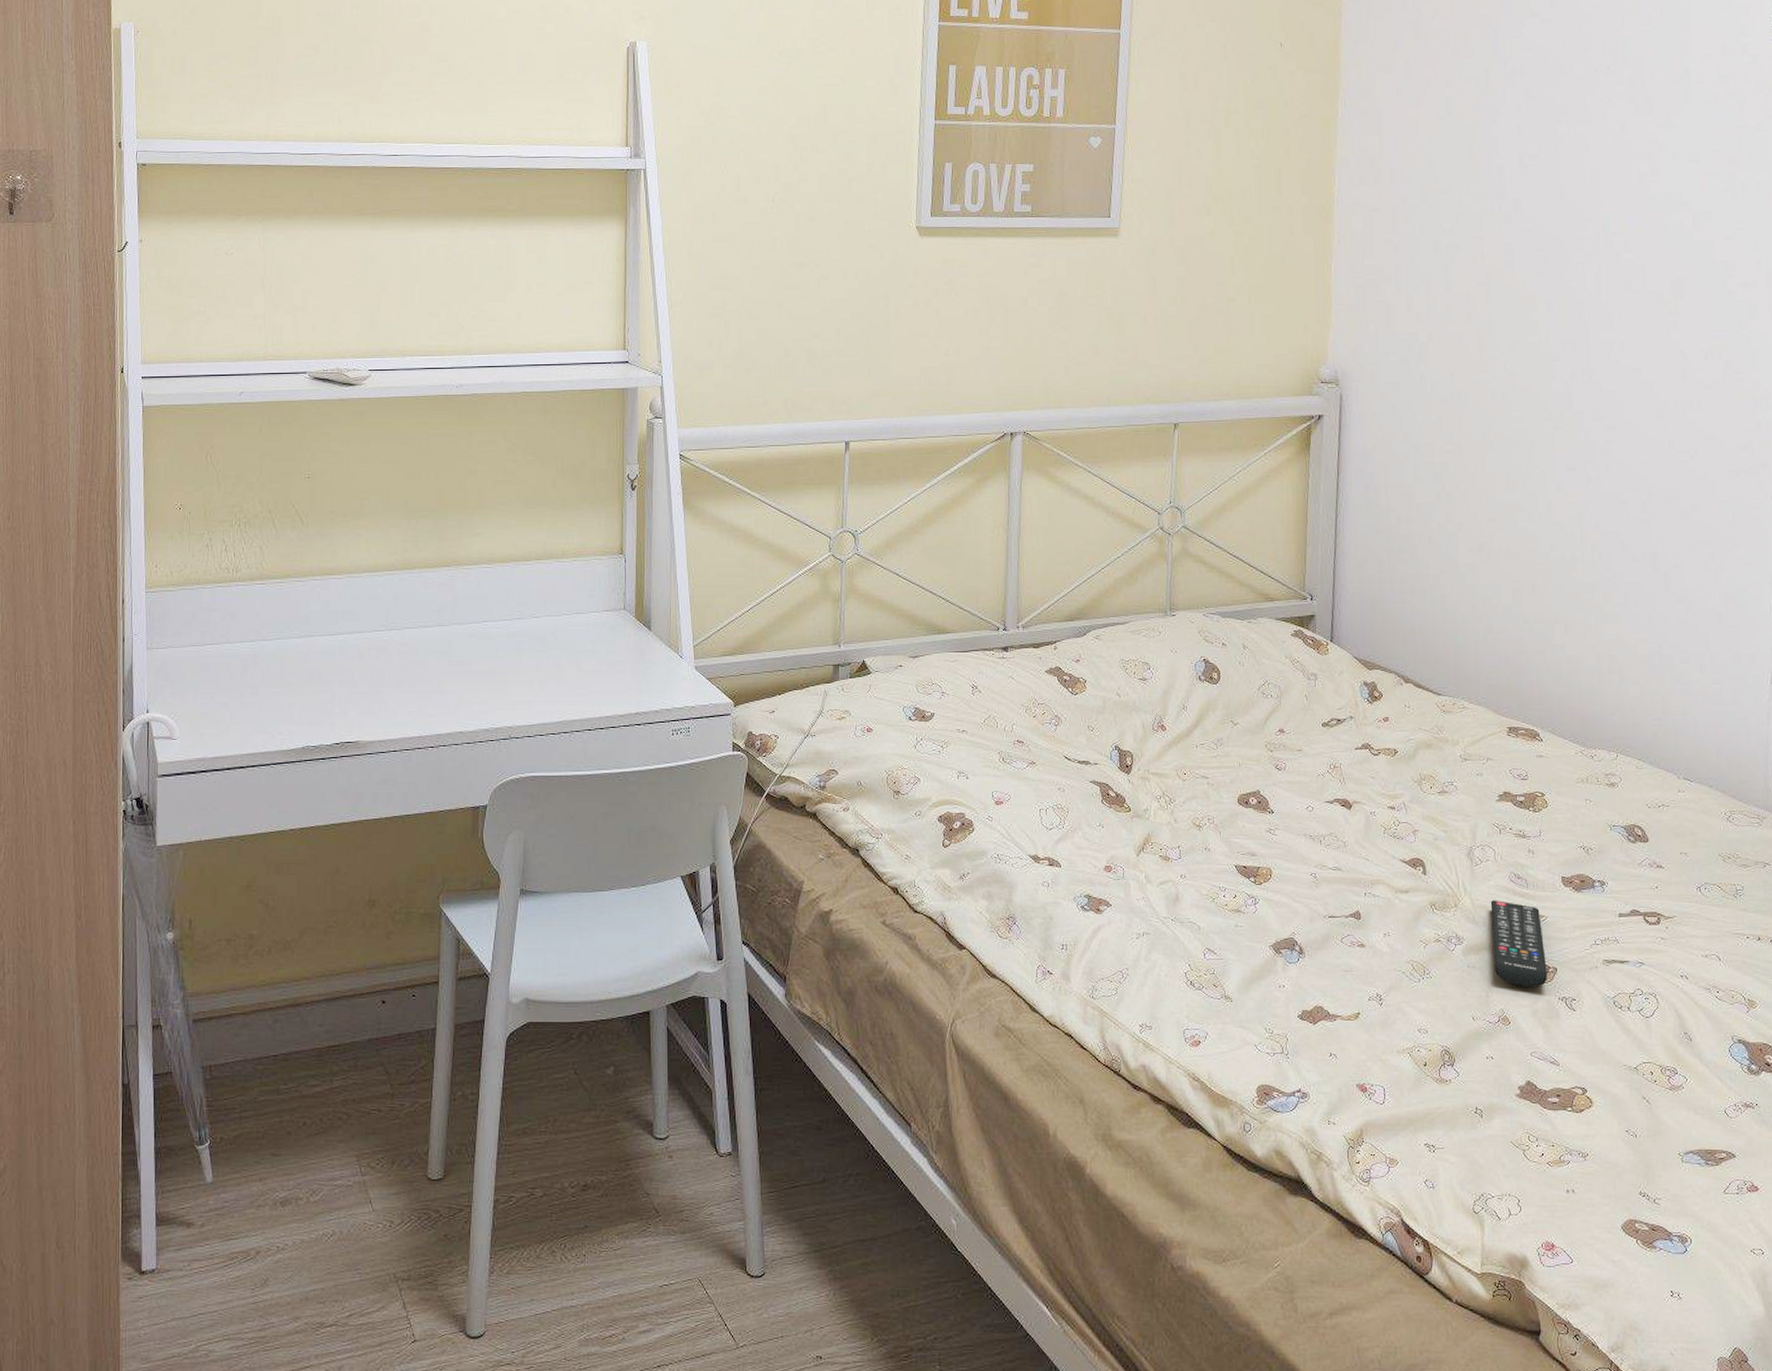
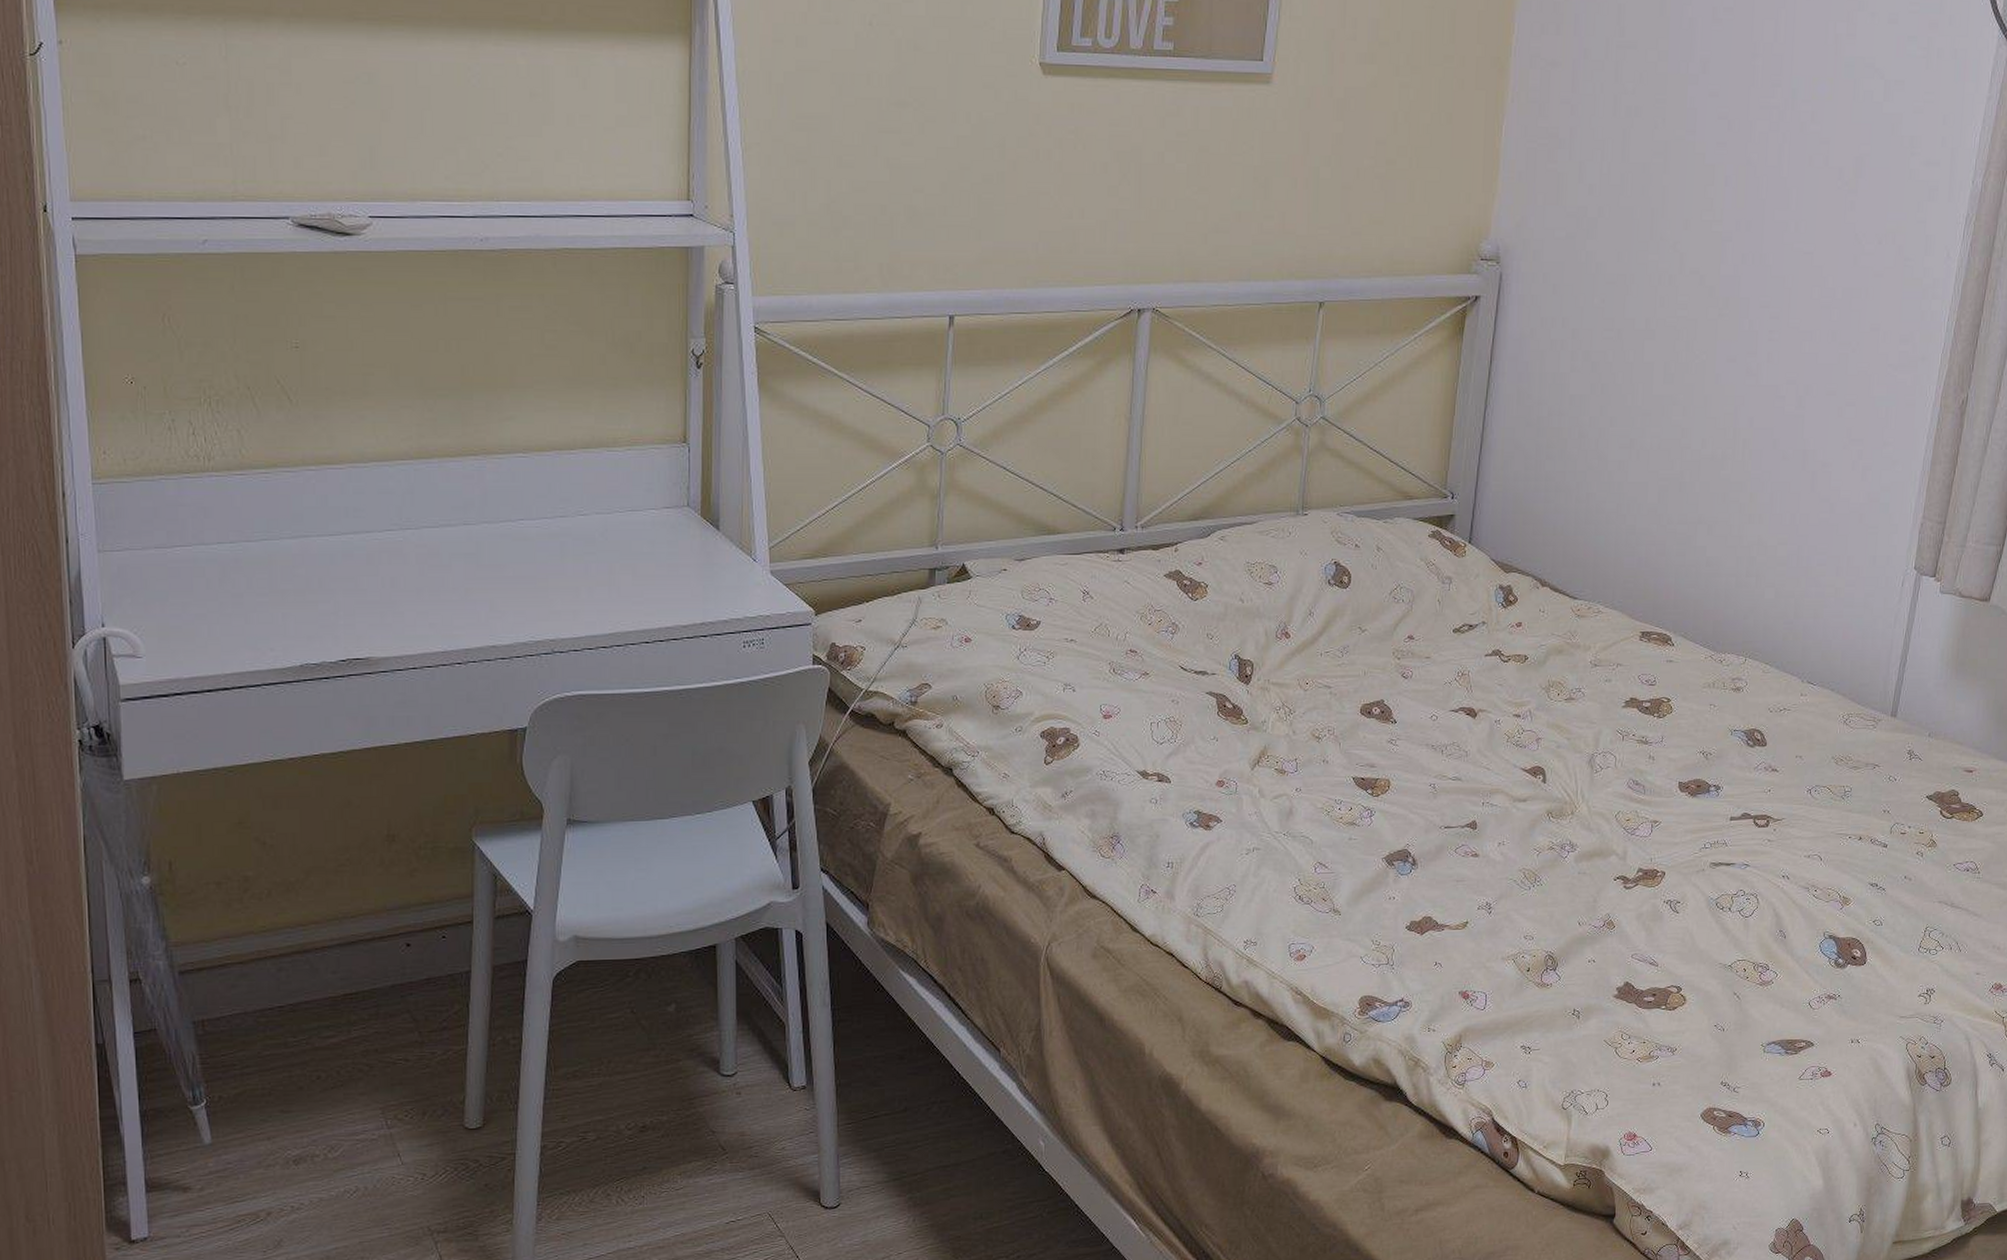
remote control: present [1490,900,1547,987] -> none [1605,807,1656,892]

